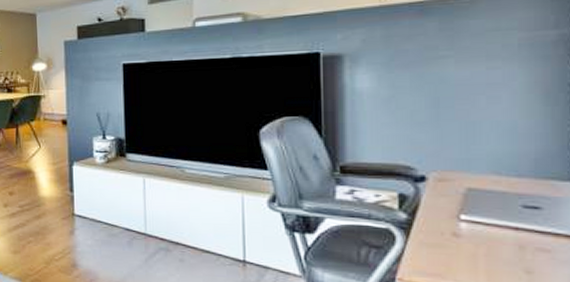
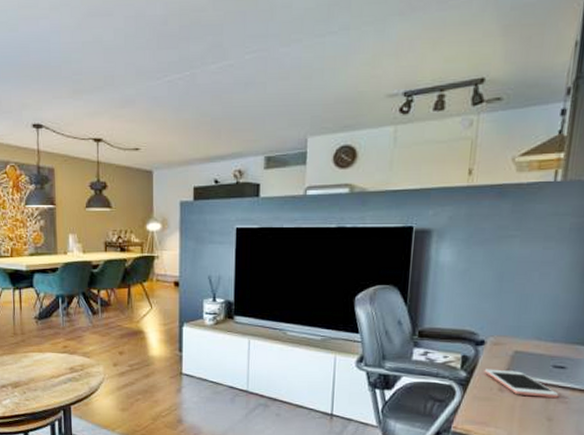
cell phone: none [429,209,537,245] -> present [484,369,559,398]

